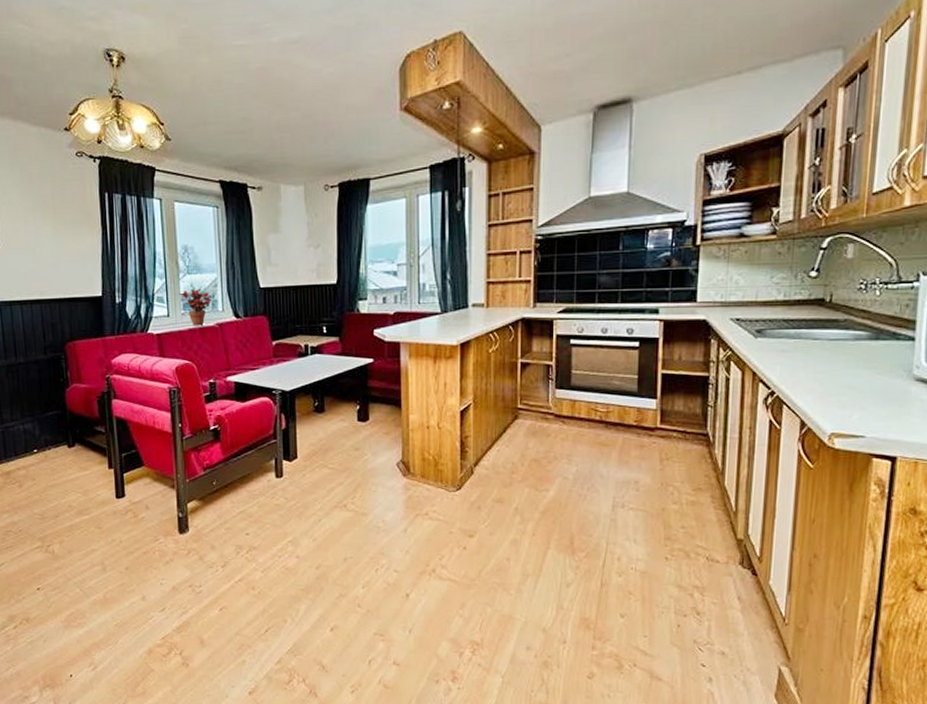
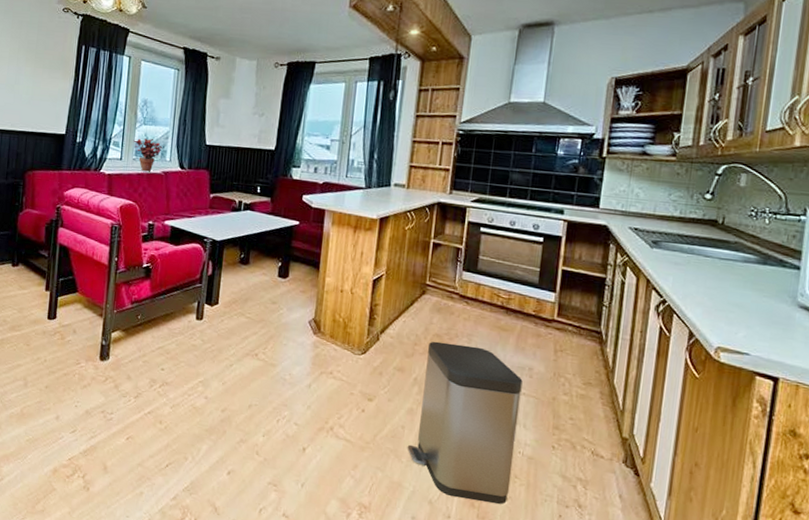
pedal bin: none [514,466,629,622] -> present [407,341,523,504]

